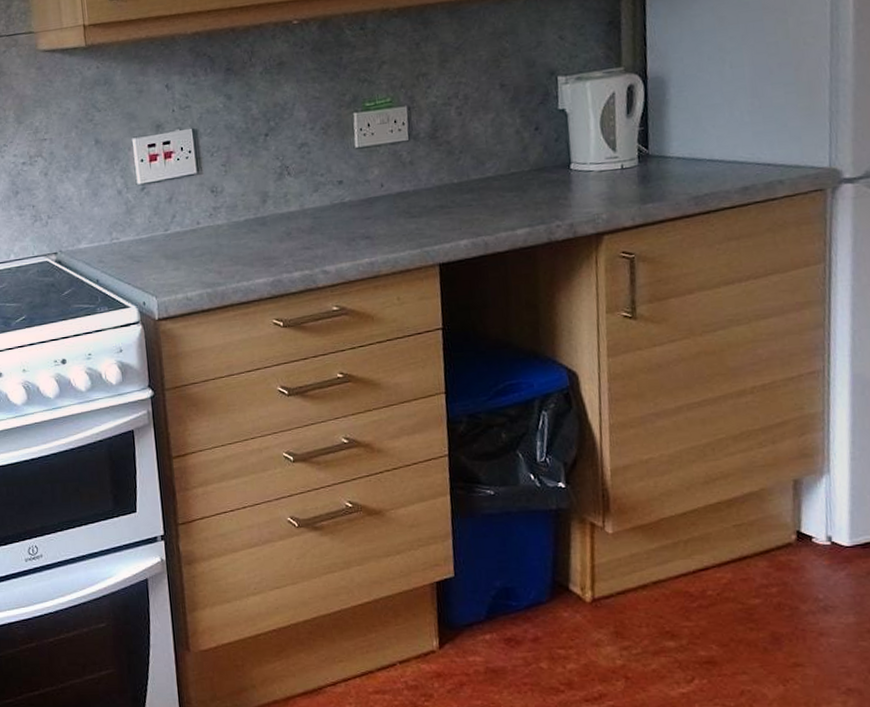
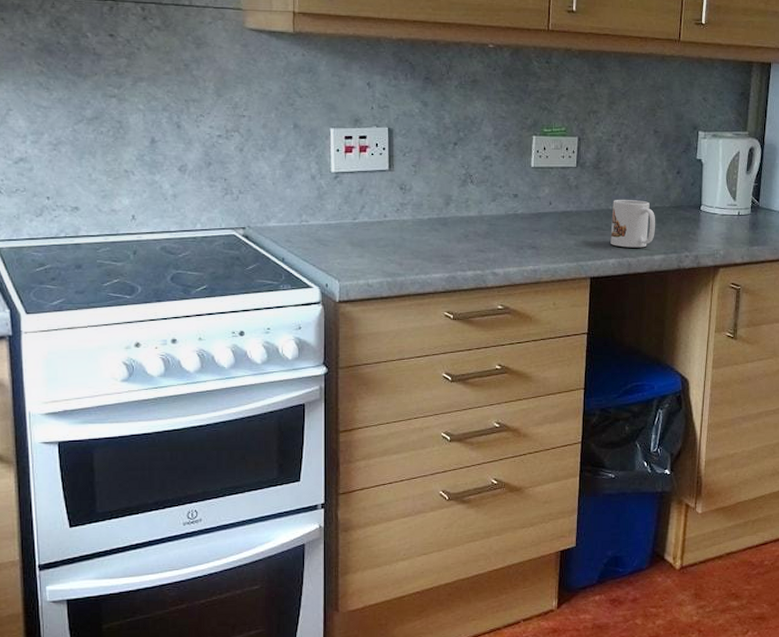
mug: none [457,167,515,225] -> present [610,199,656,248]

